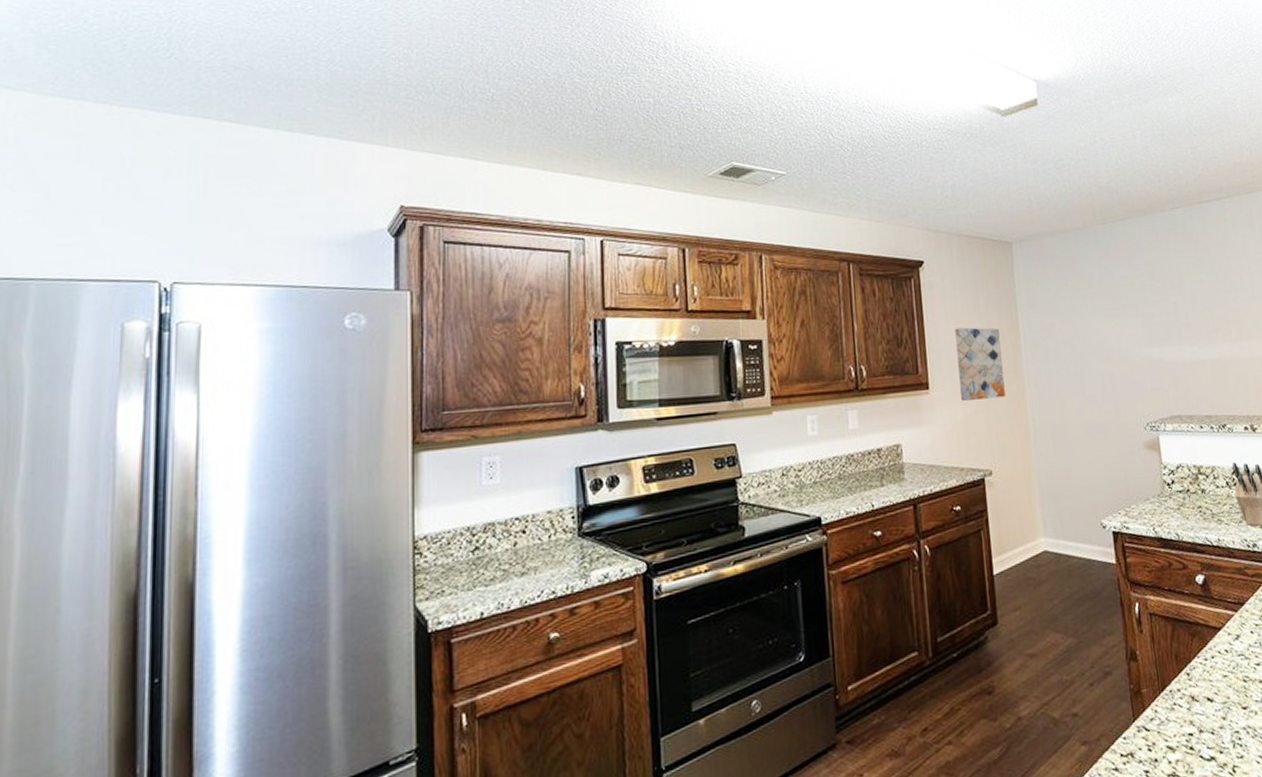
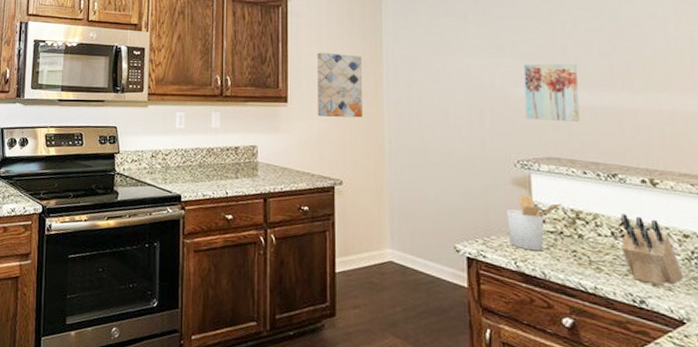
utensil holder: none [1142,457,1187,514] -> present [506,194,563,251]
wall art: none [1144,318,1194,380] -> present [523,63,580,122]

